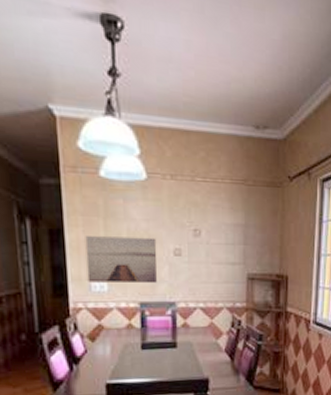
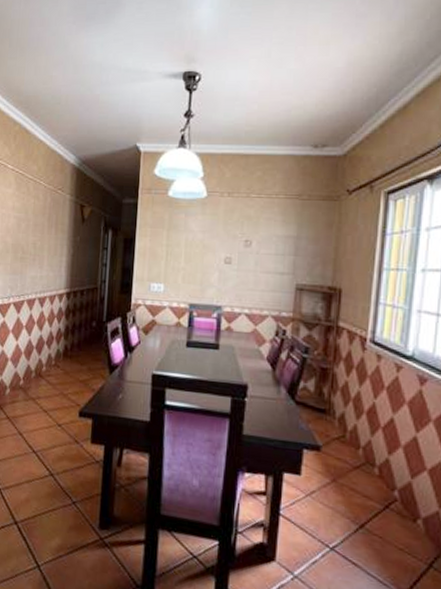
wall art: present [85,236,157,284] -> none [148,244,210,288]

